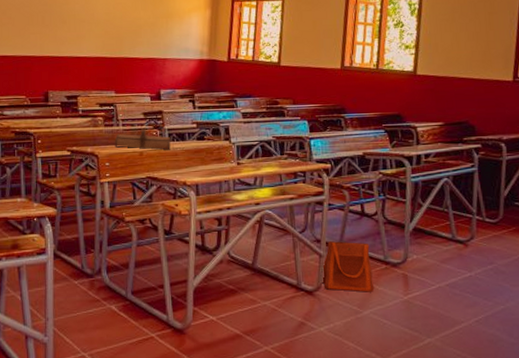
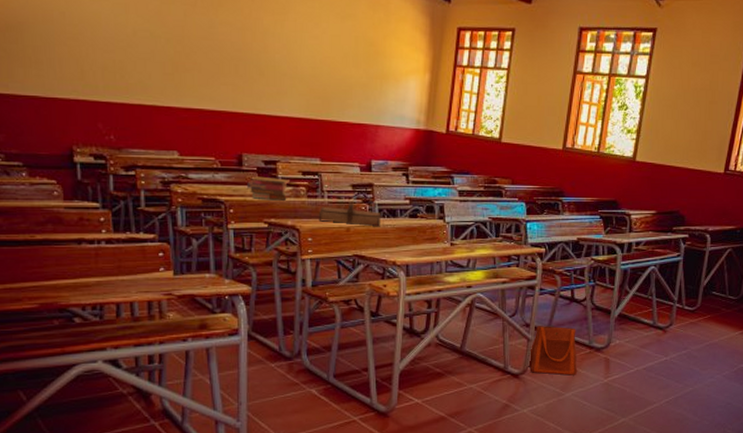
books: none [52,110,90,131] -> present [247,176,291,201]

